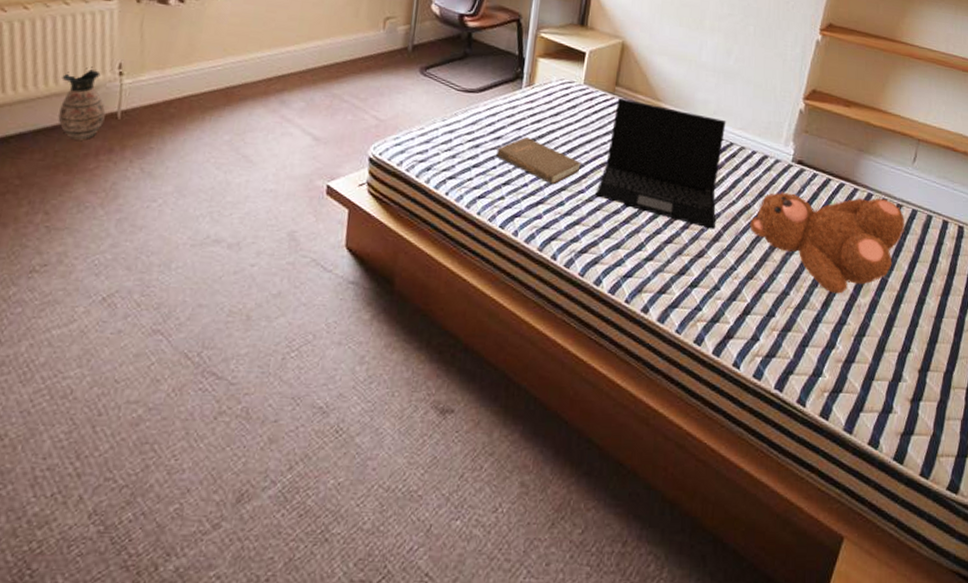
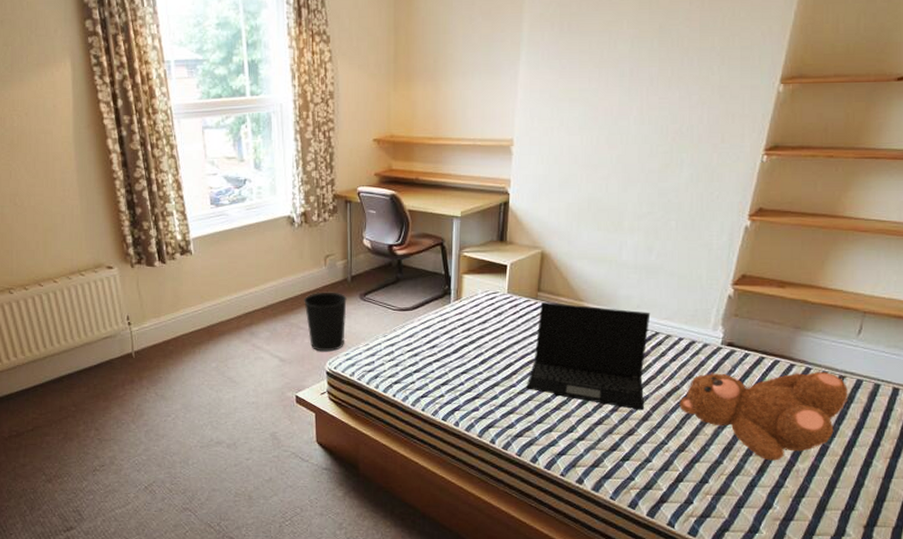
ceramic jug: present [58,67,106,140] -> none [89,321,124,376]
wastebasket: none [352,59,405,134] -> present [303,292,347,352]
book: present [496,136,582,185] -> none [434,343,512,382]

